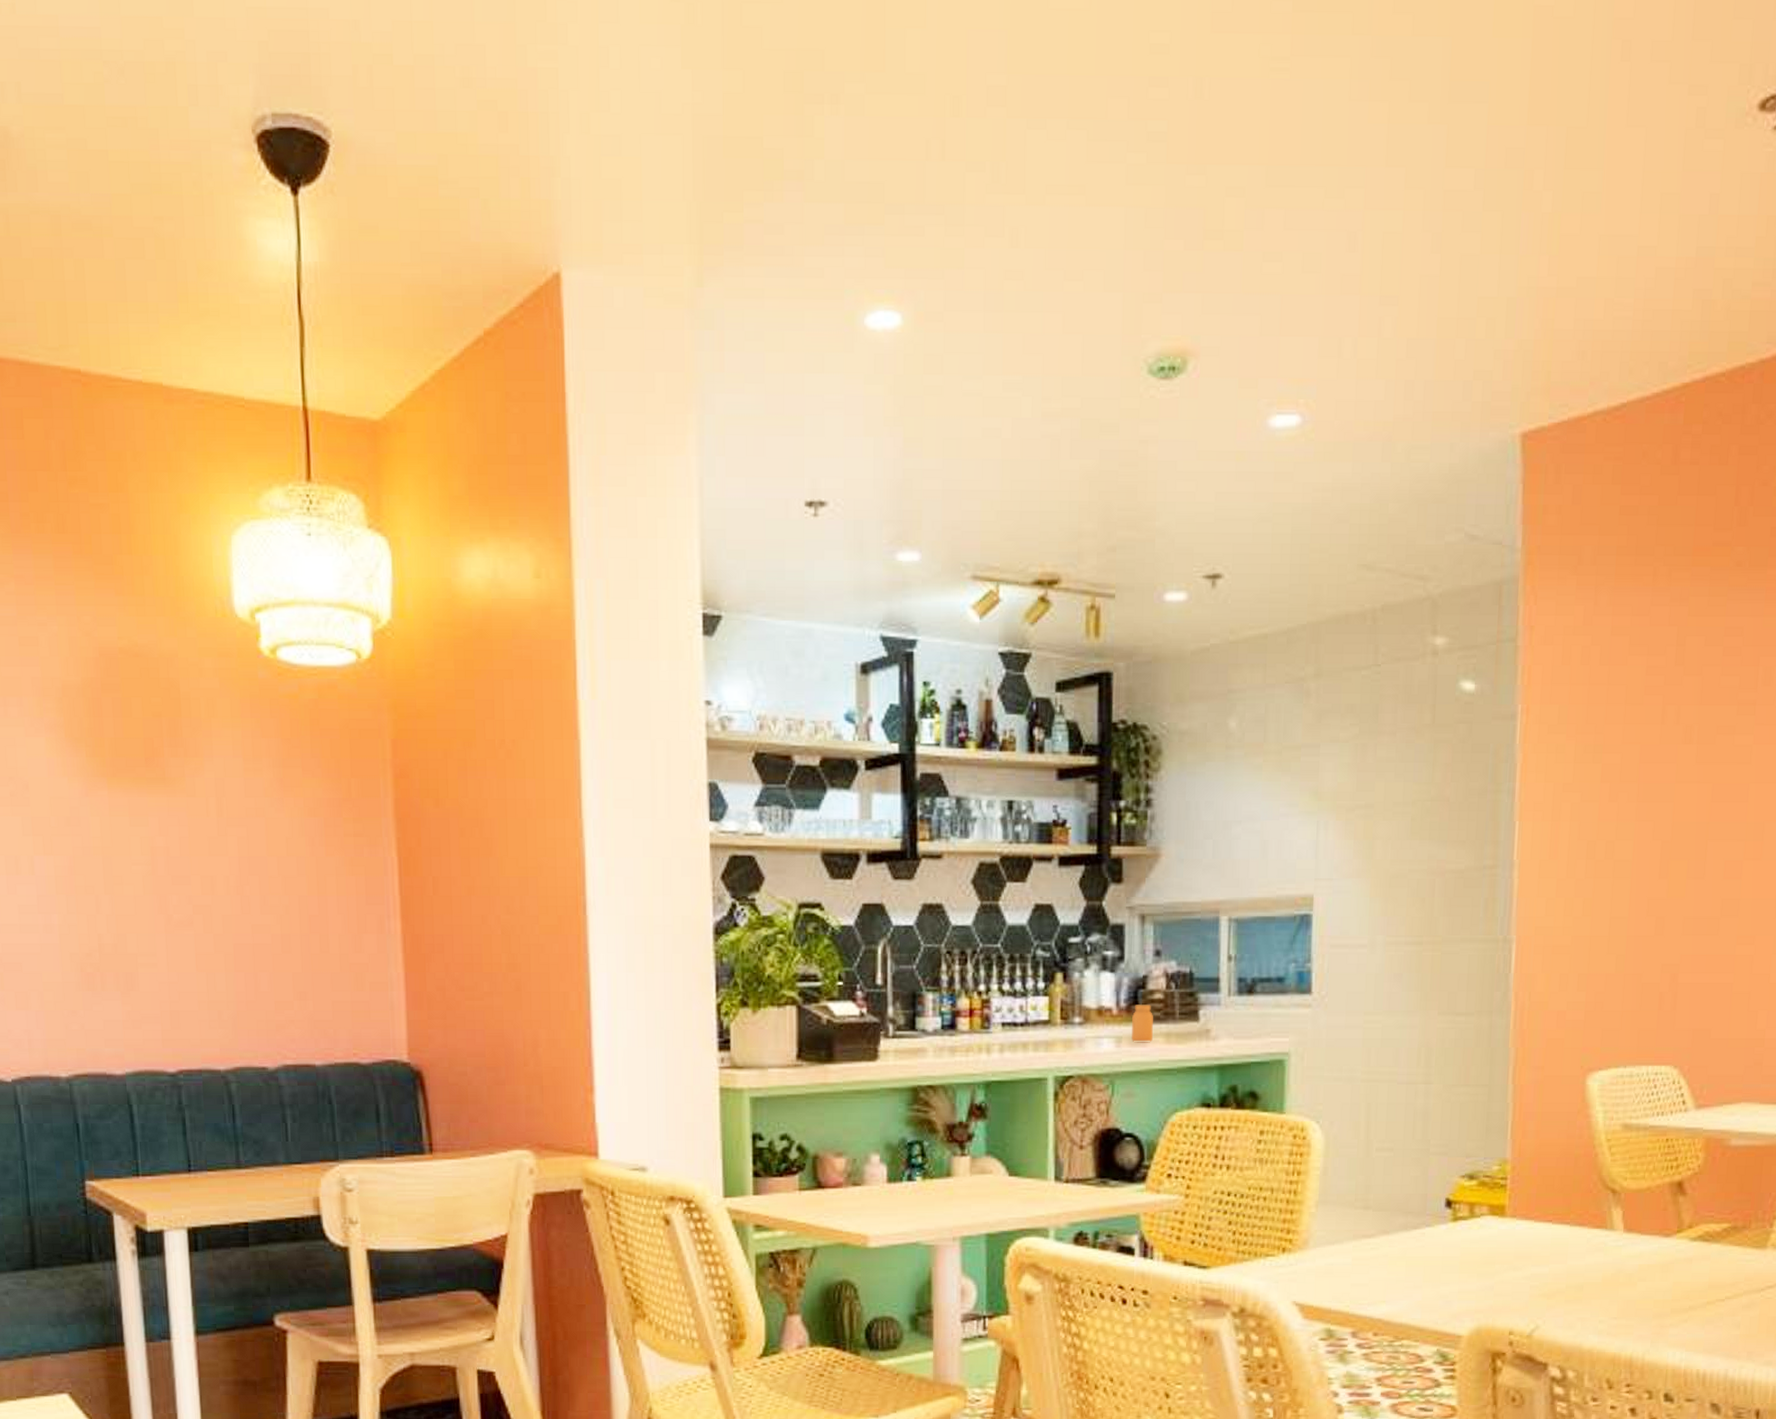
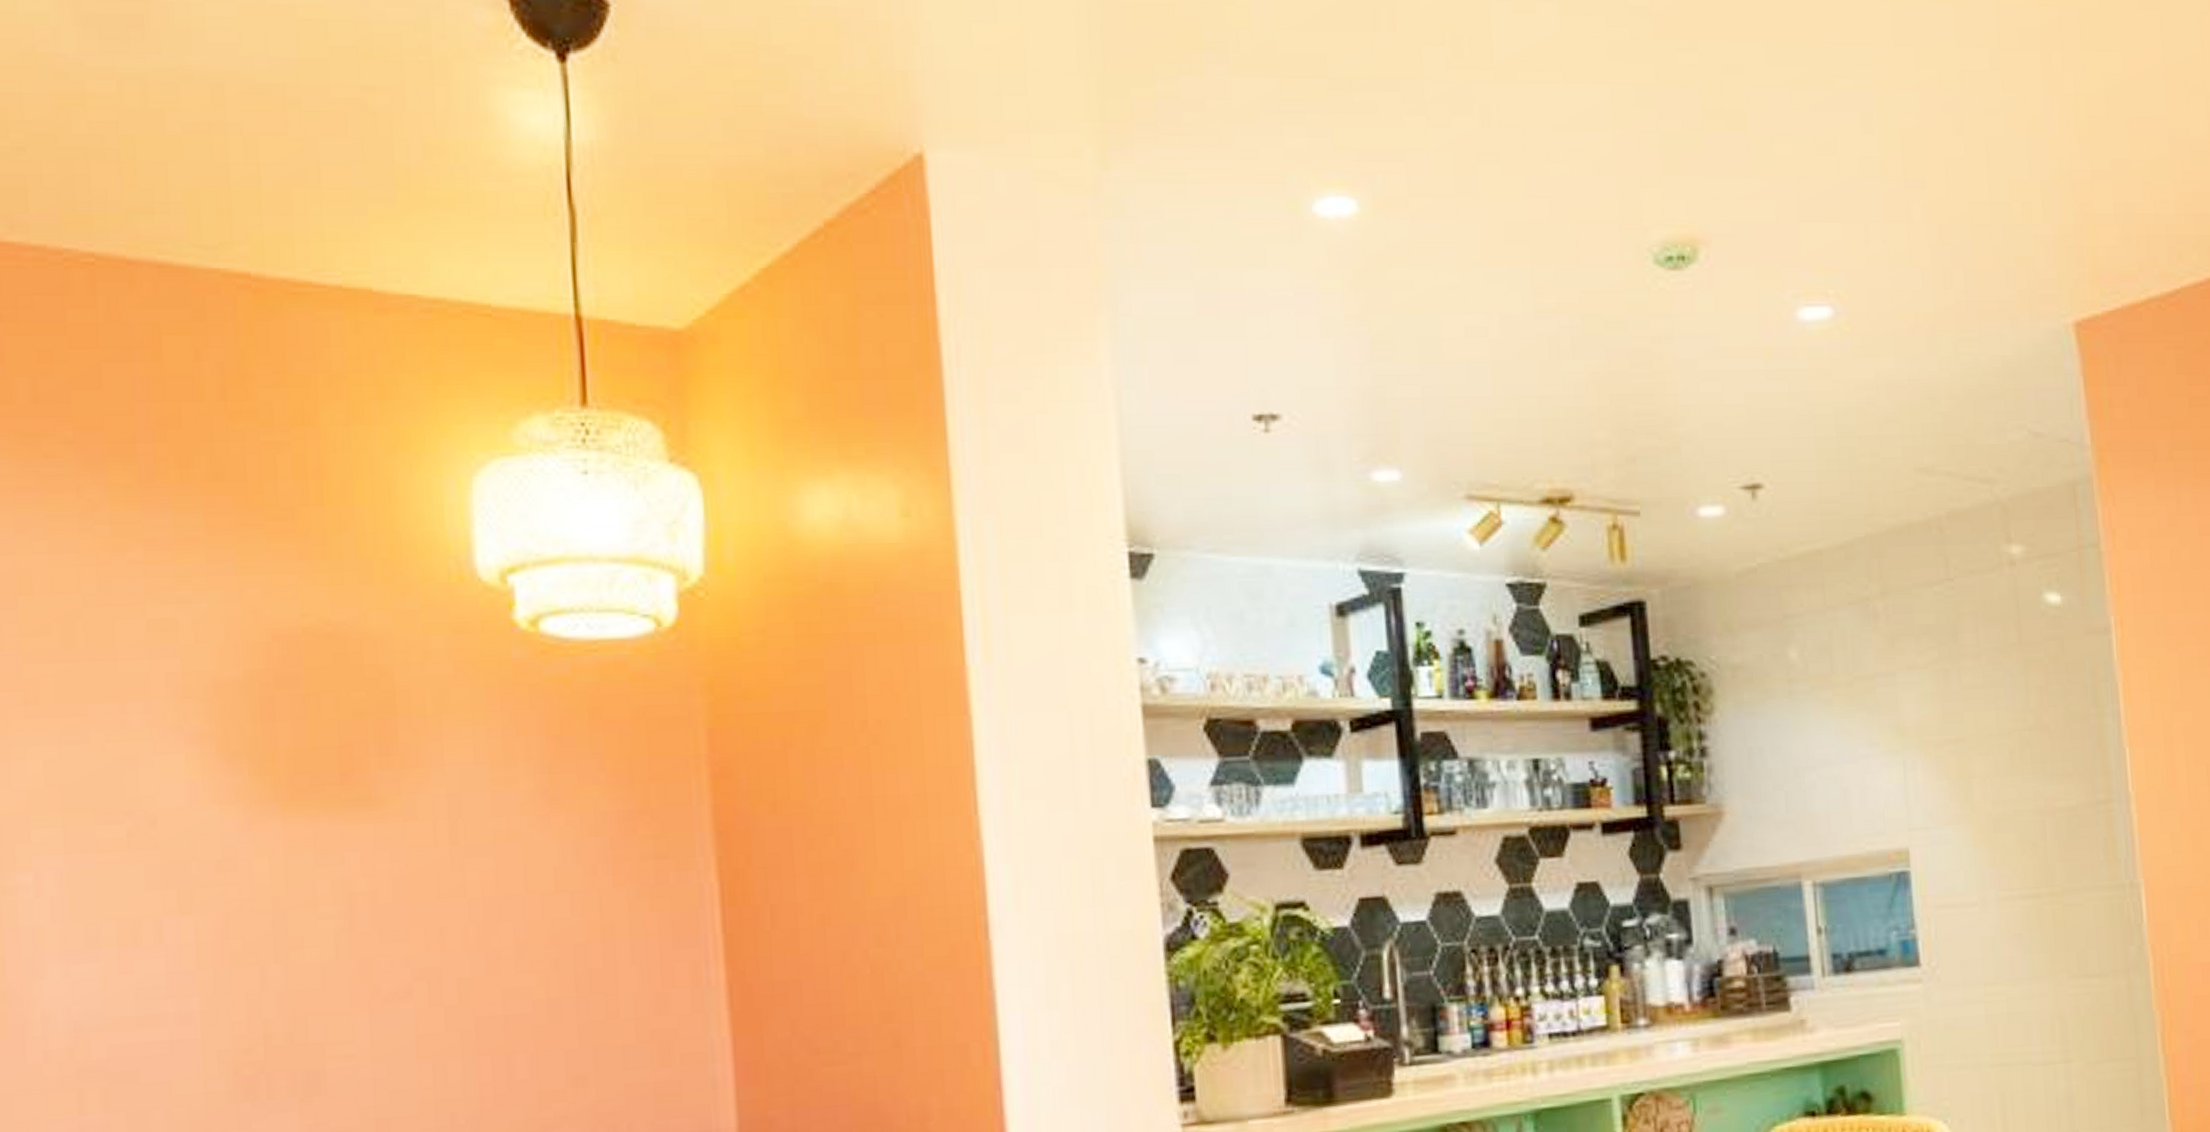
jar: present [1132,1005,1153,1043] -> none [1709,995,1737,1045]

